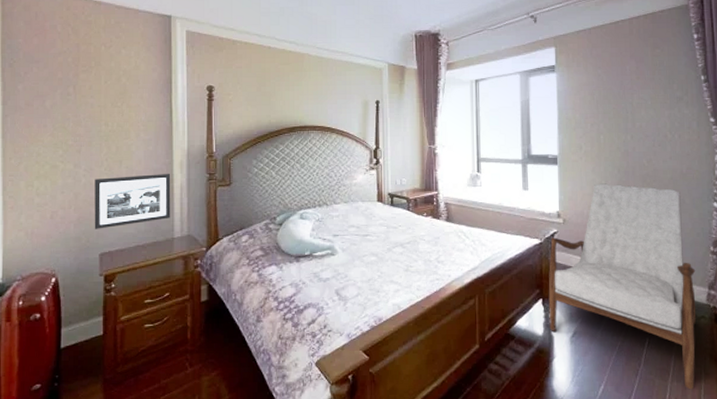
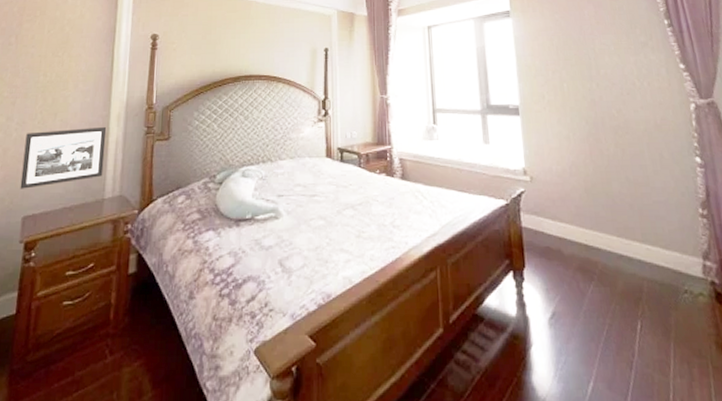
armchair: present [548,183,696,390] -> none [518,136,703,388]

